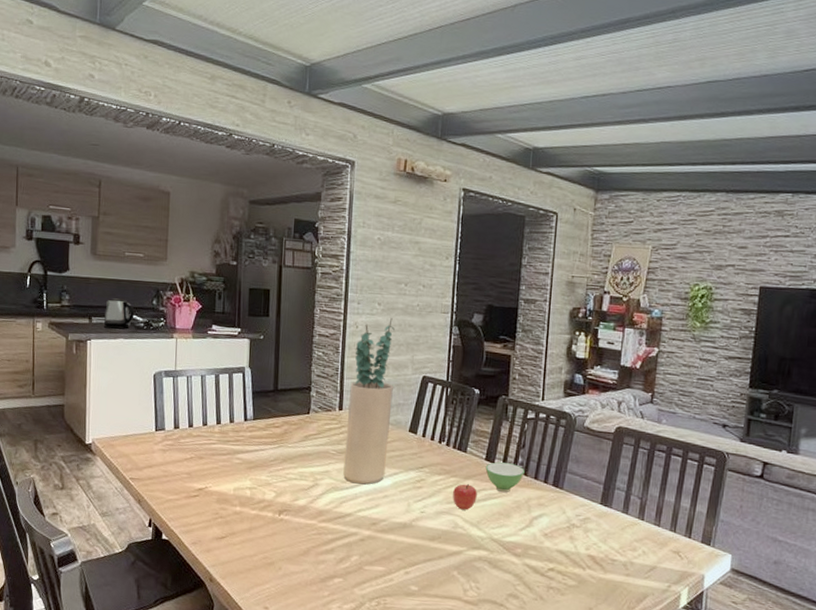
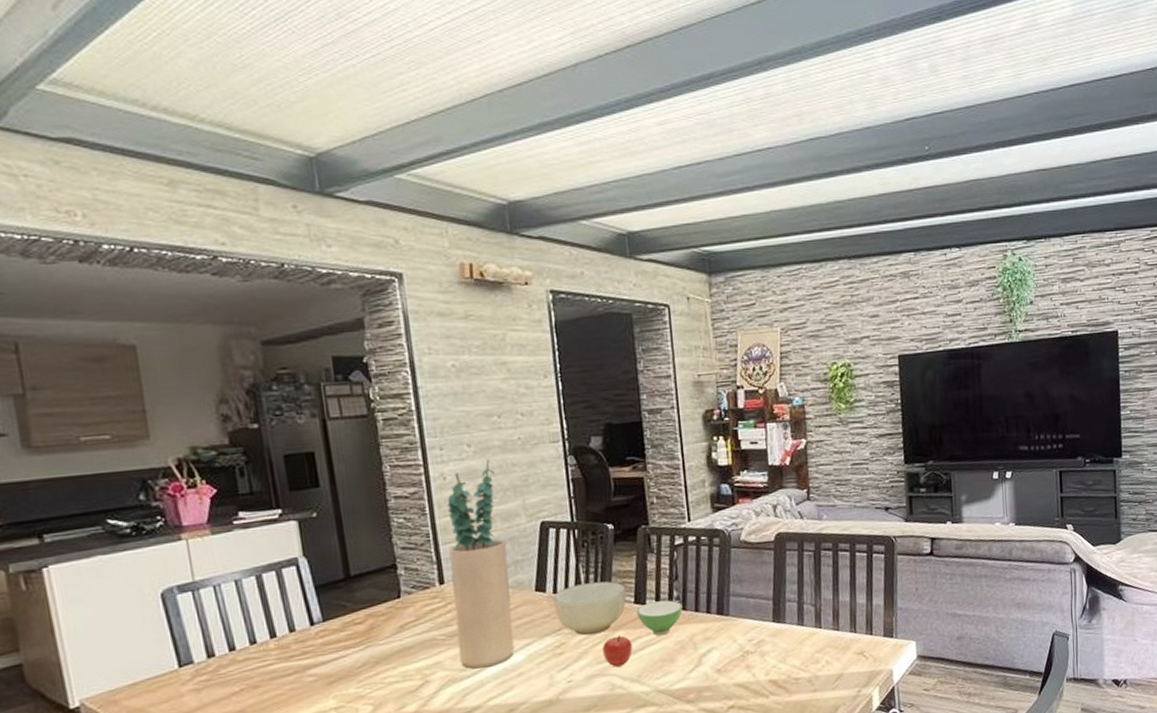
kettle: present [104,298,135,330] -> none [62,501,113,547]
bowl: none [420,433,481,478] -> present [552,581,627,635]

